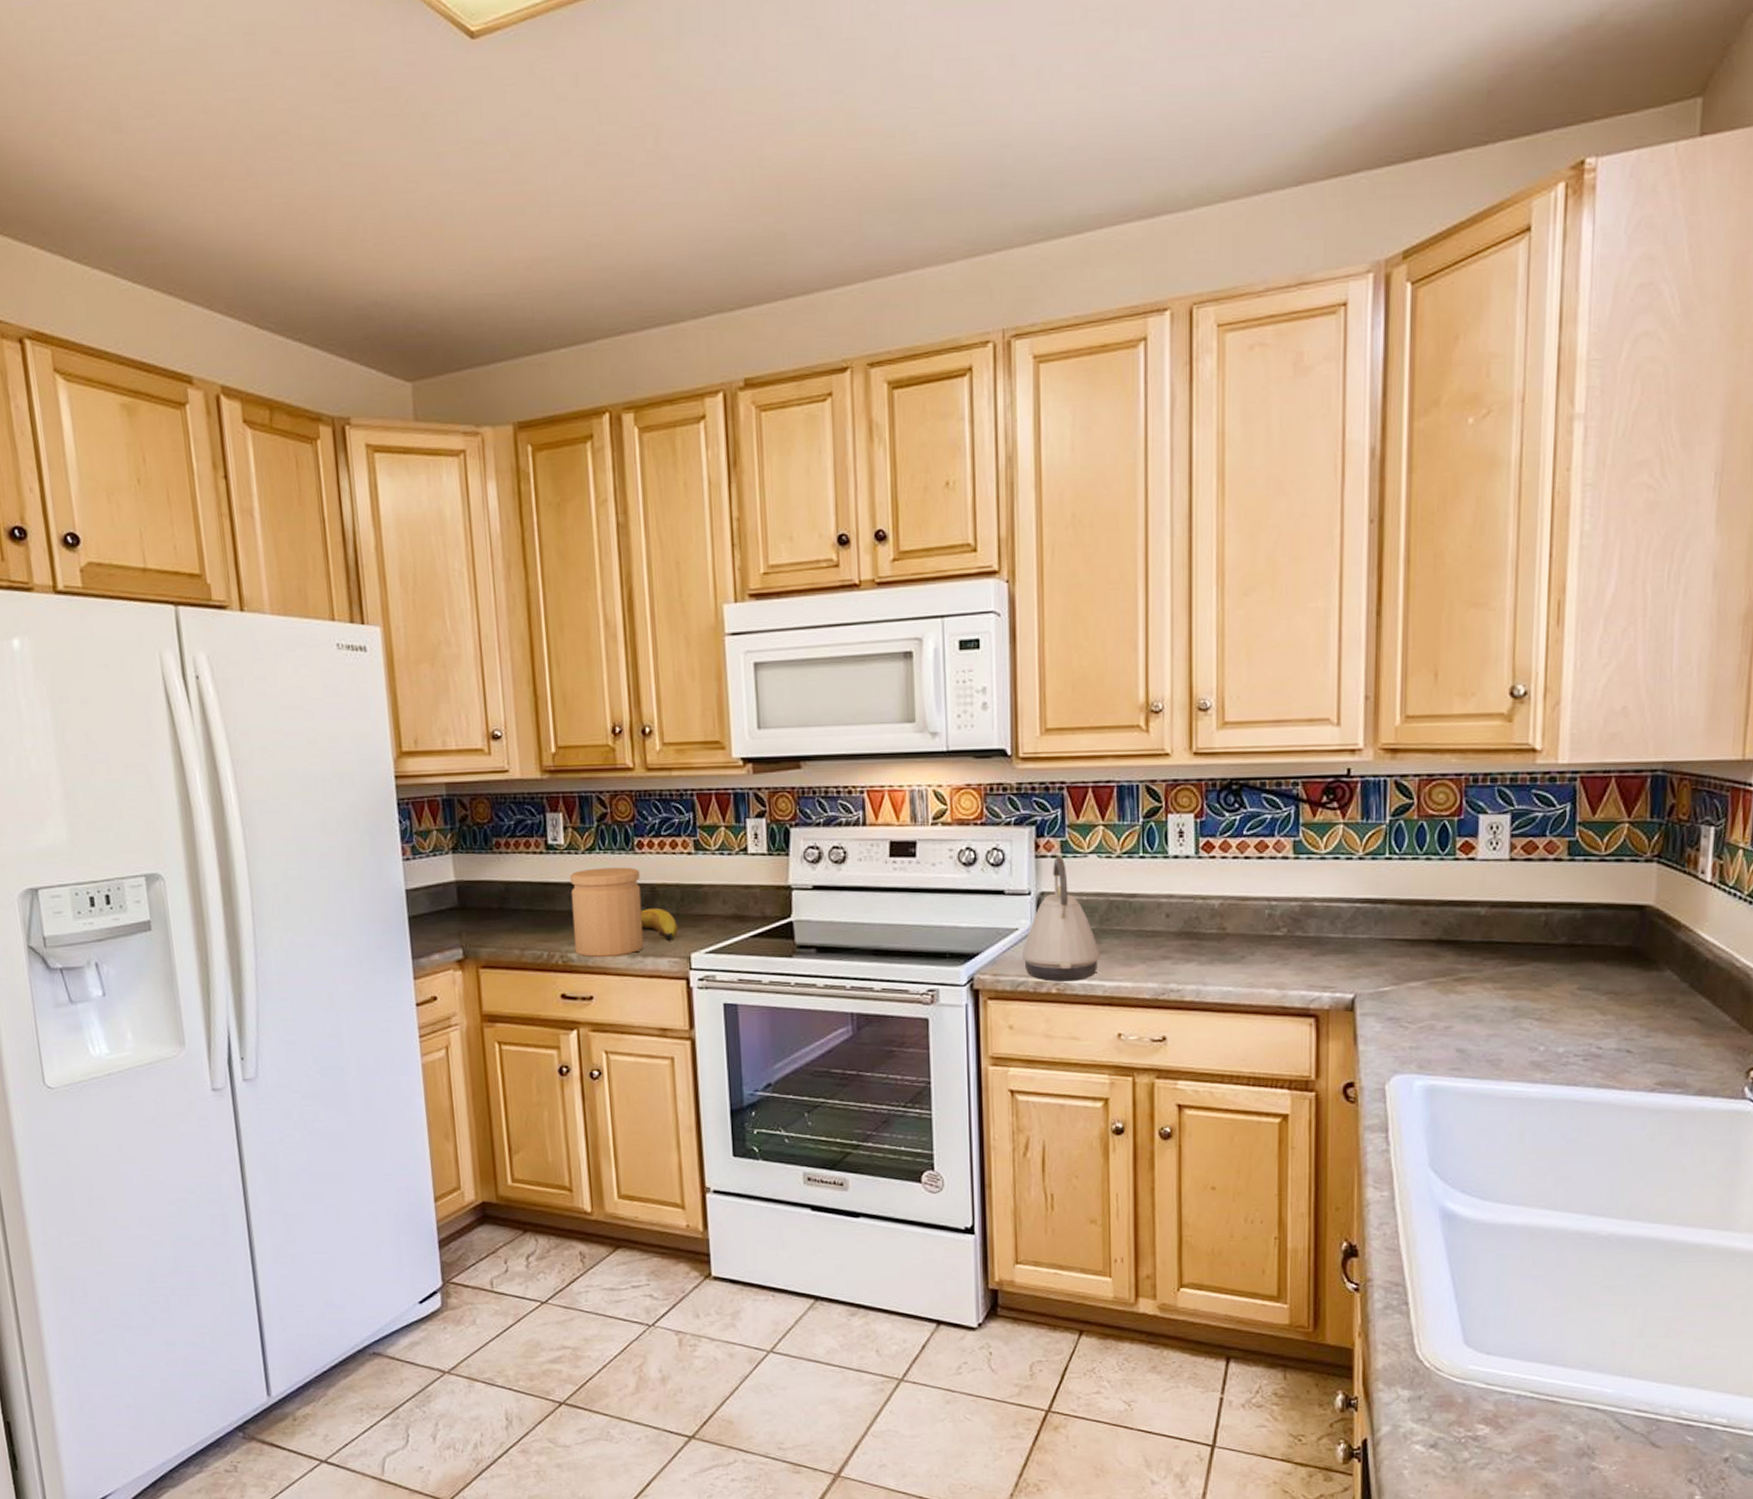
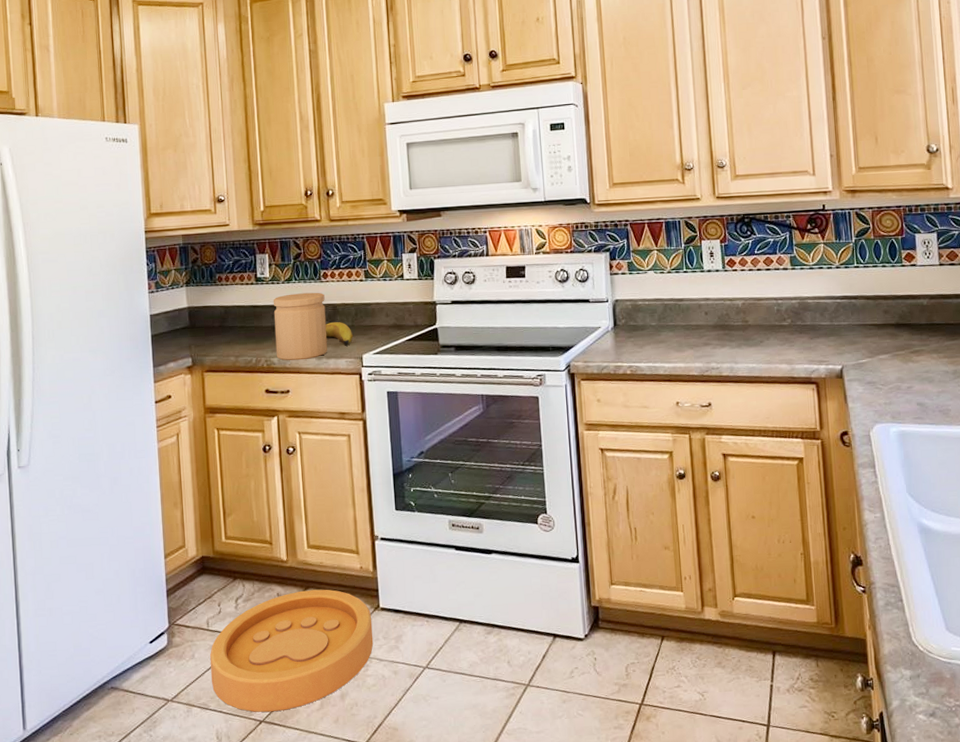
pet bowl: none [495,1250,703,1393] -> present [210,589,374,713]
kettle: present [1022,856,1100,983] -> none [604,273,660,366]

